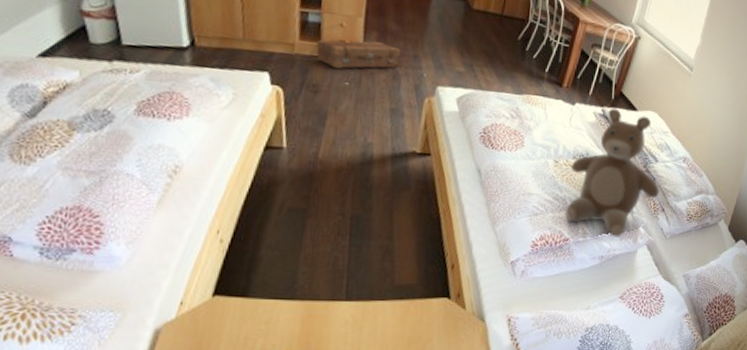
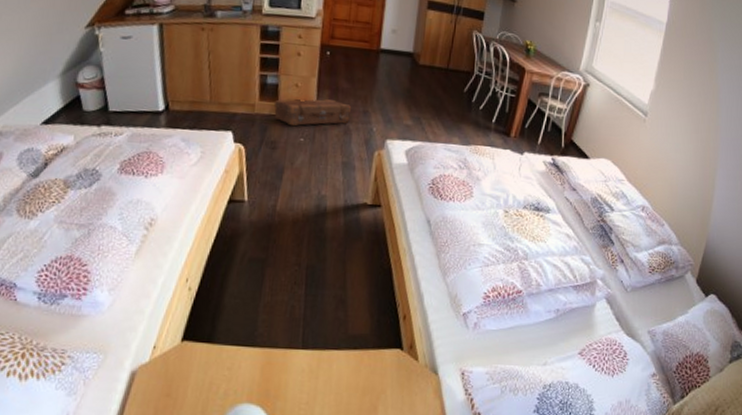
bear: present [565,108,660,238] -> none [518,156,617,290]

